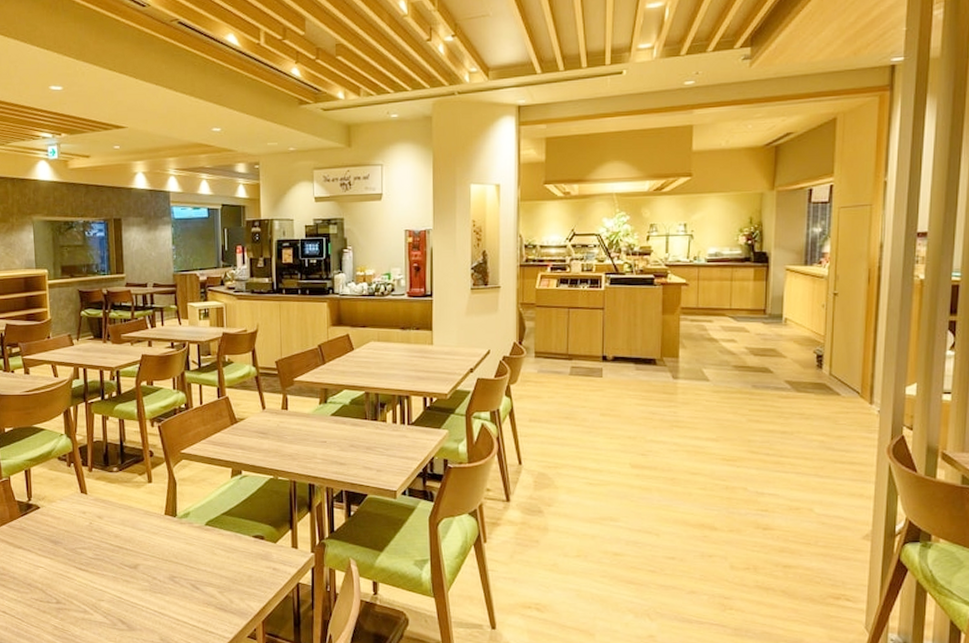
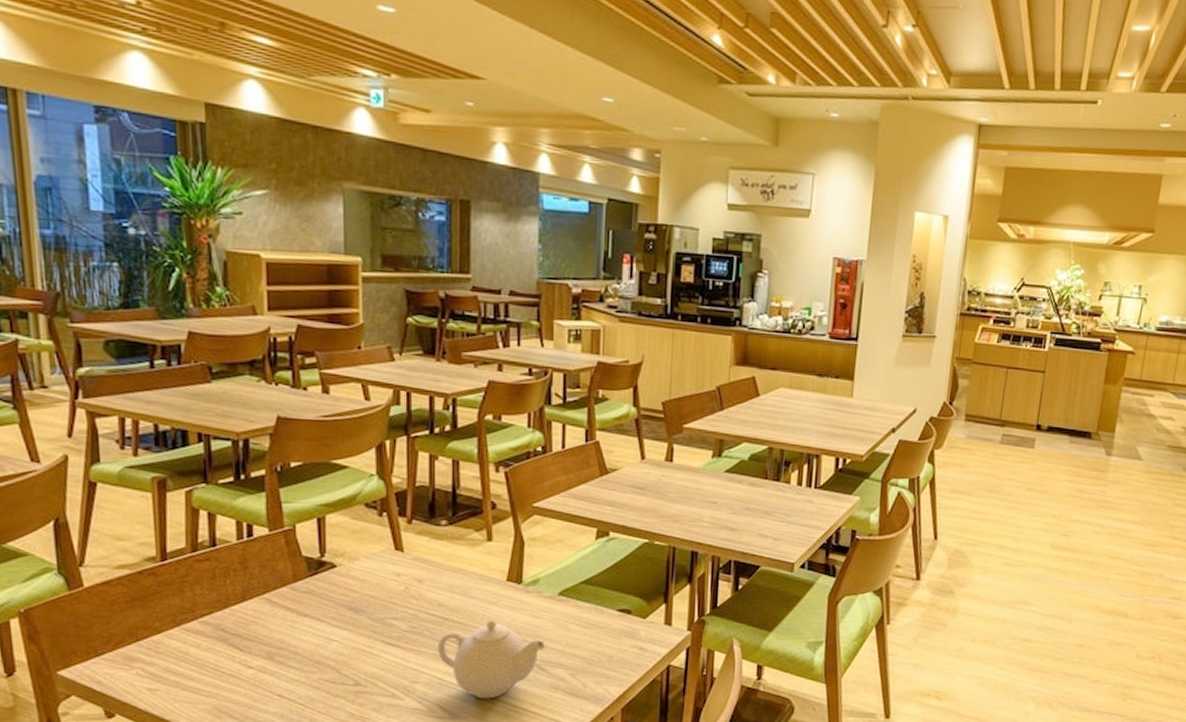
teapot: none [116,547,198,614] -> present [438,620,545,699]

